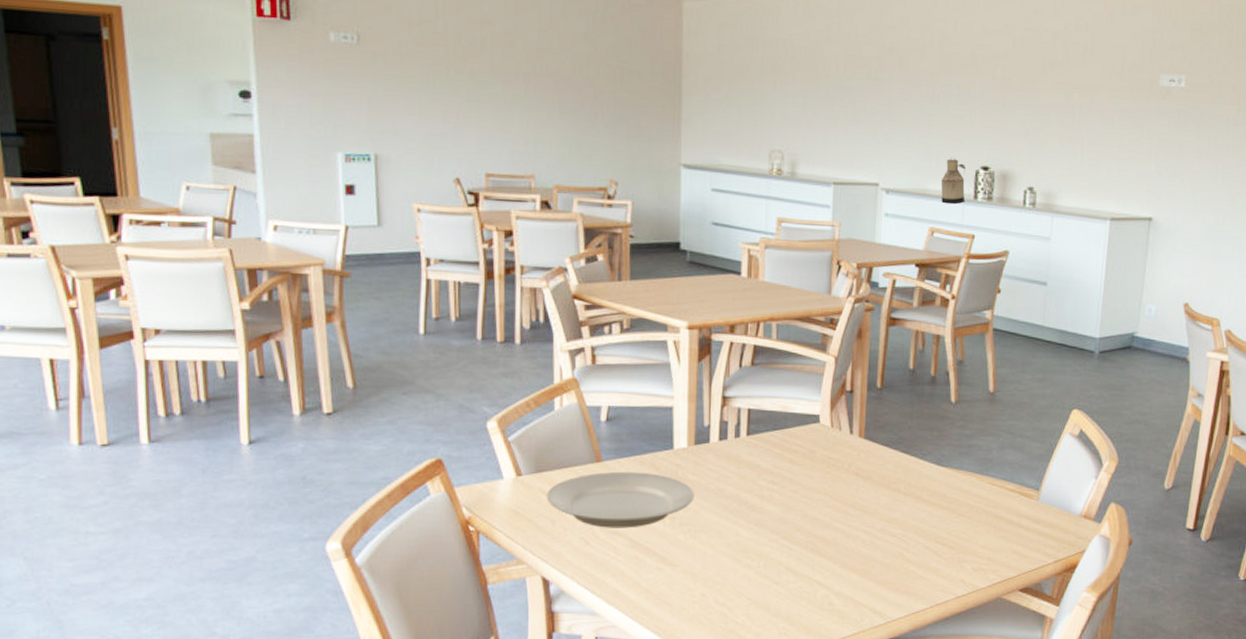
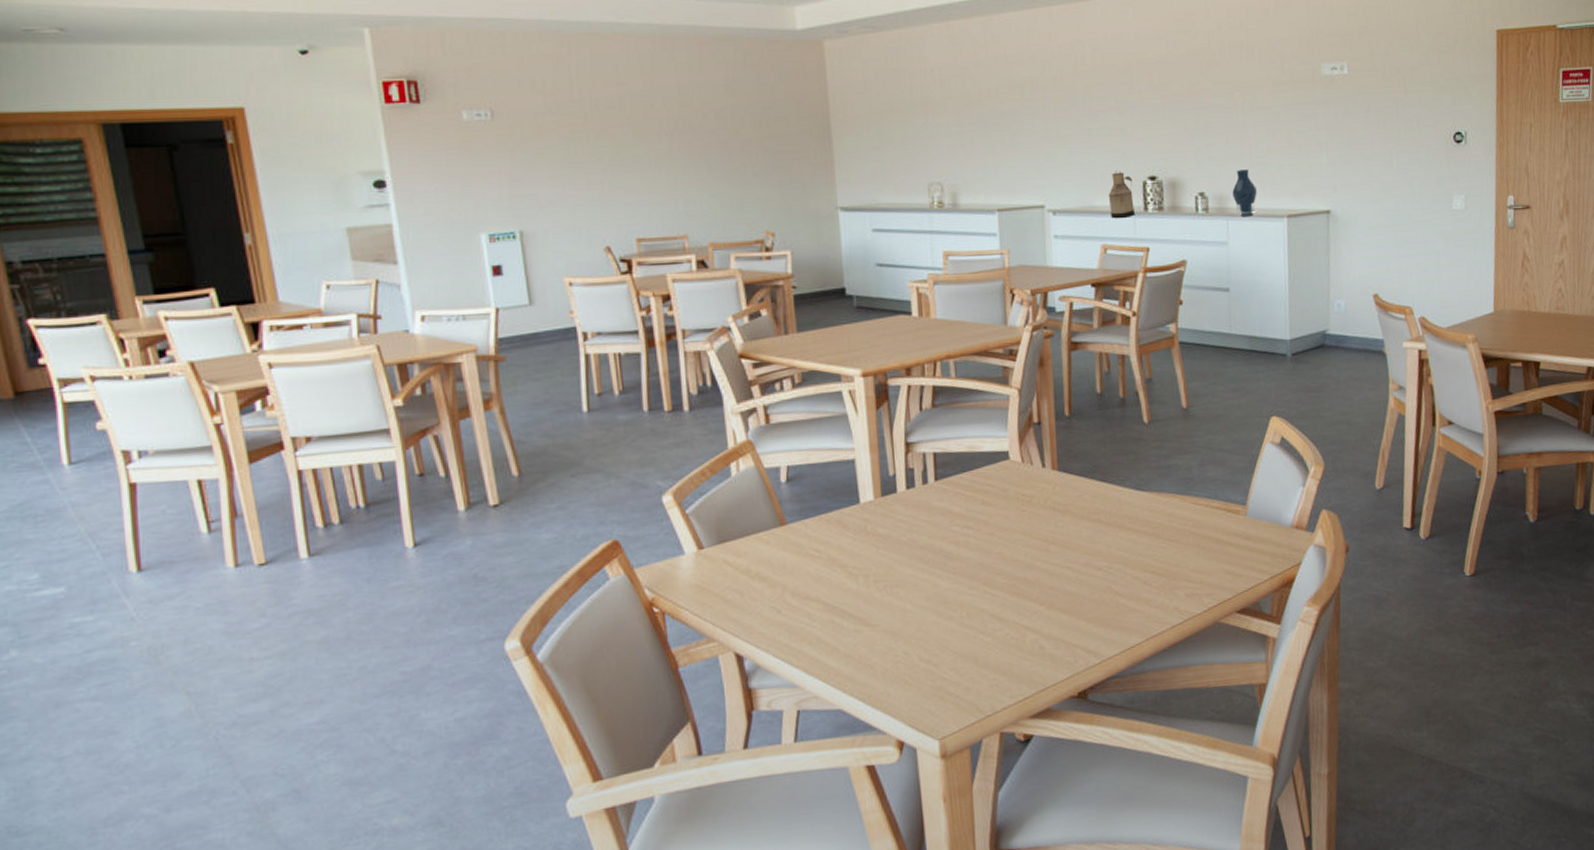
plate: present [546,471,695,528] -> none [731,531,887,594]
vase: none [1060,169,1084,216] -> present [1232,169,1257,217]

